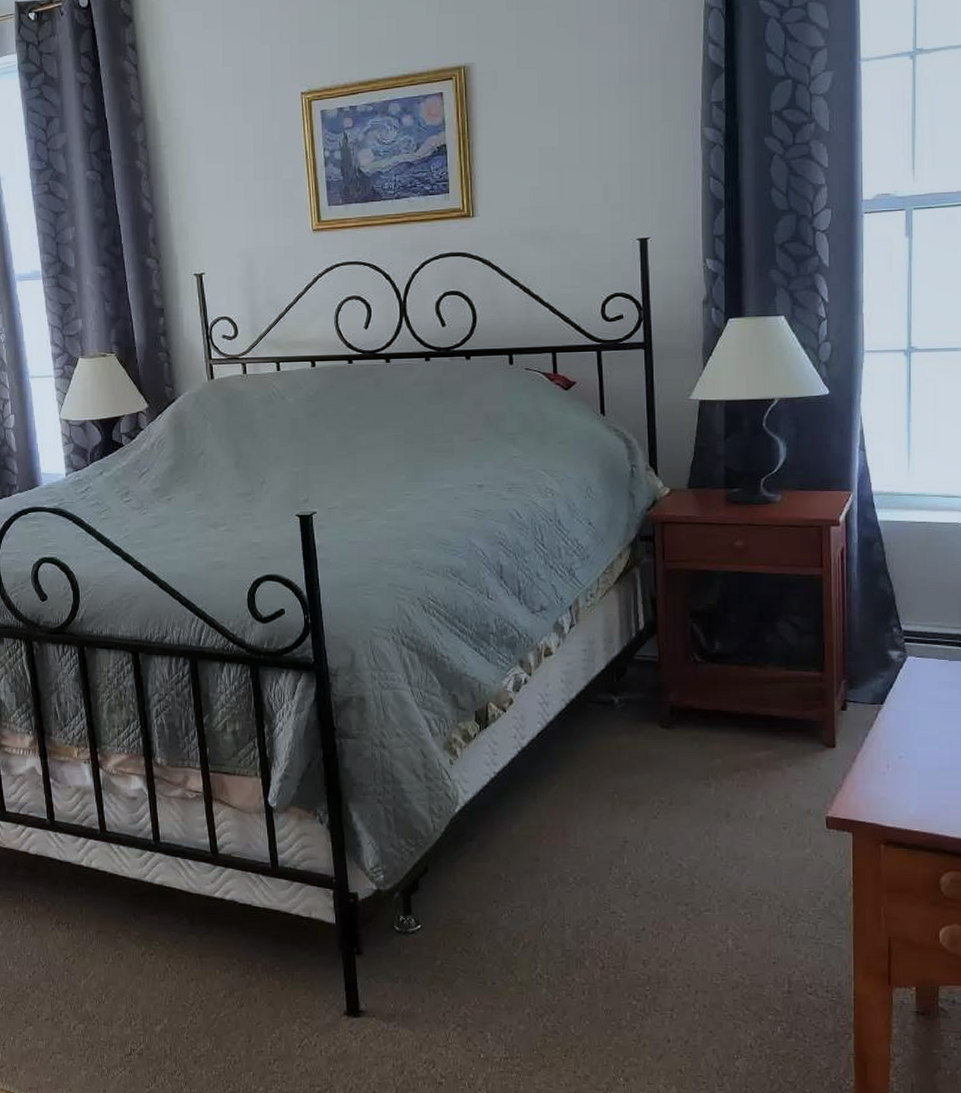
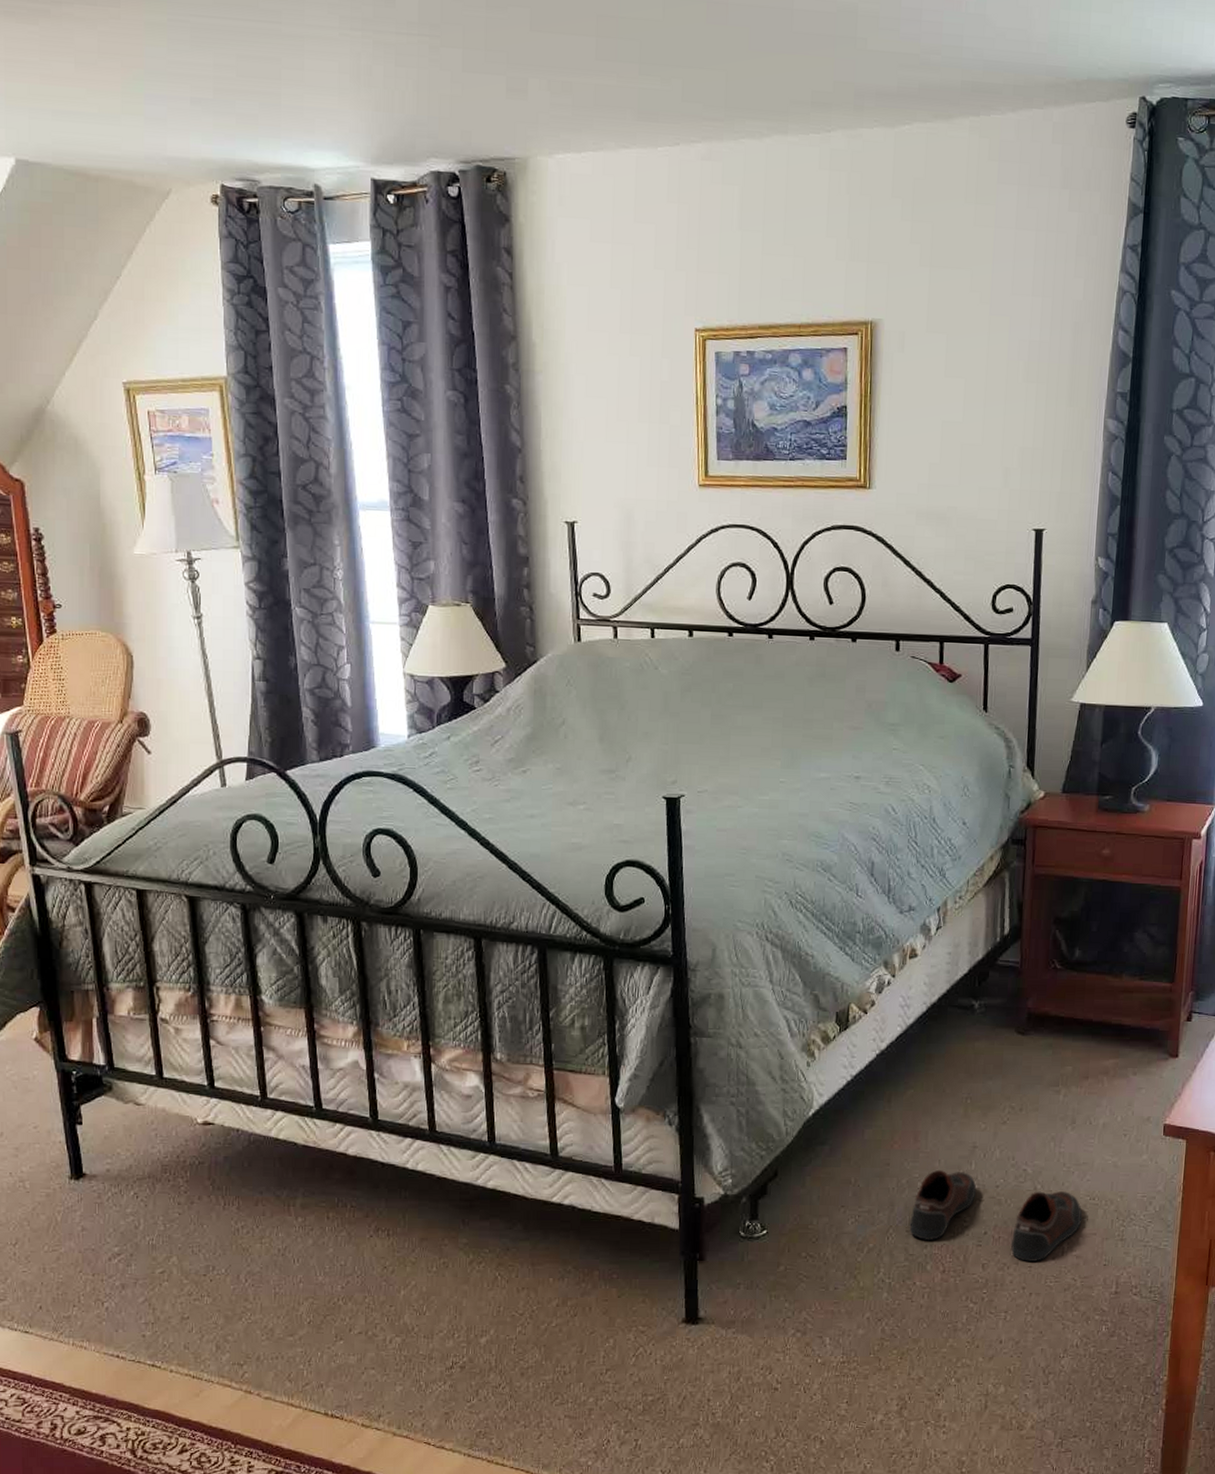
shoe: none [564,865,746,958] -> present [909,1170,1082,1261]

